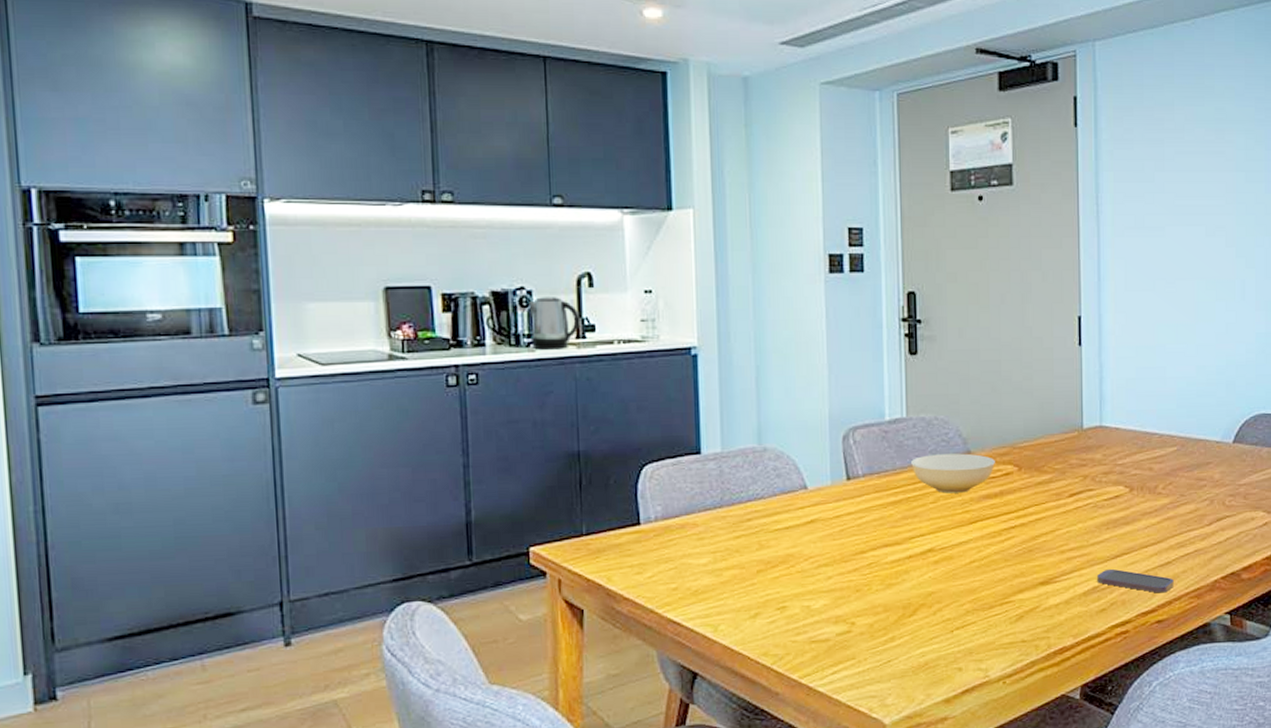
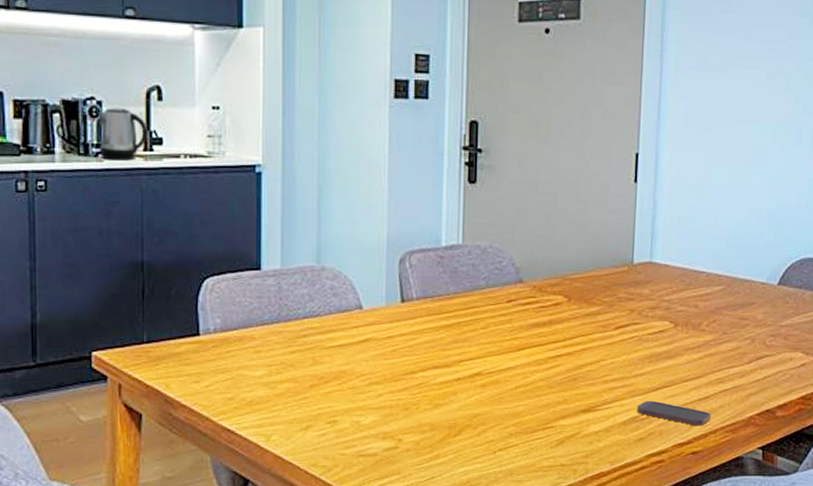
bowl: present [910,453,995,494] -> none [463,282,546,320]

